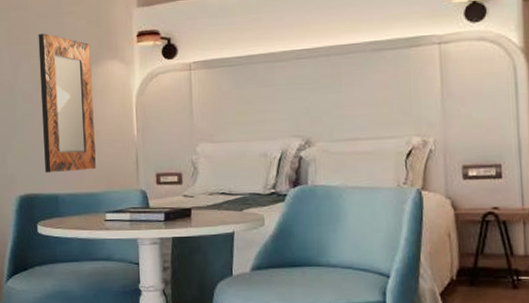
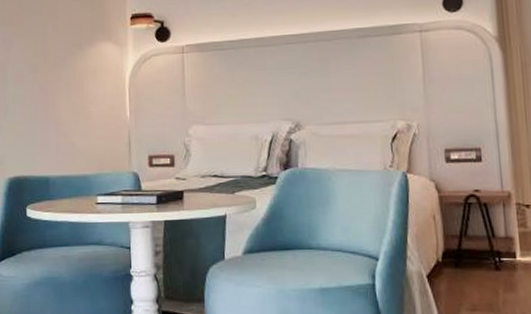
home mirror: present [38,33,96,173] -> none [31,14,88,155]

